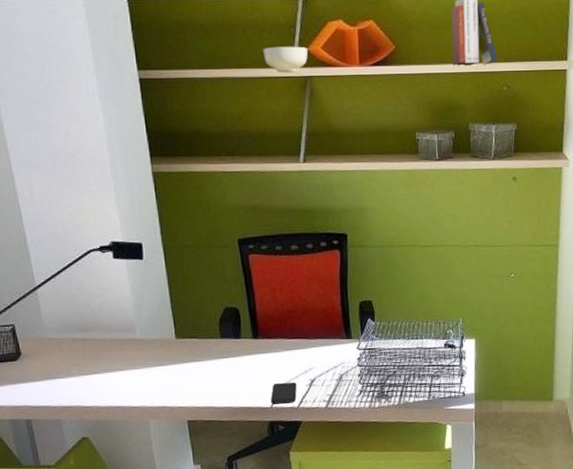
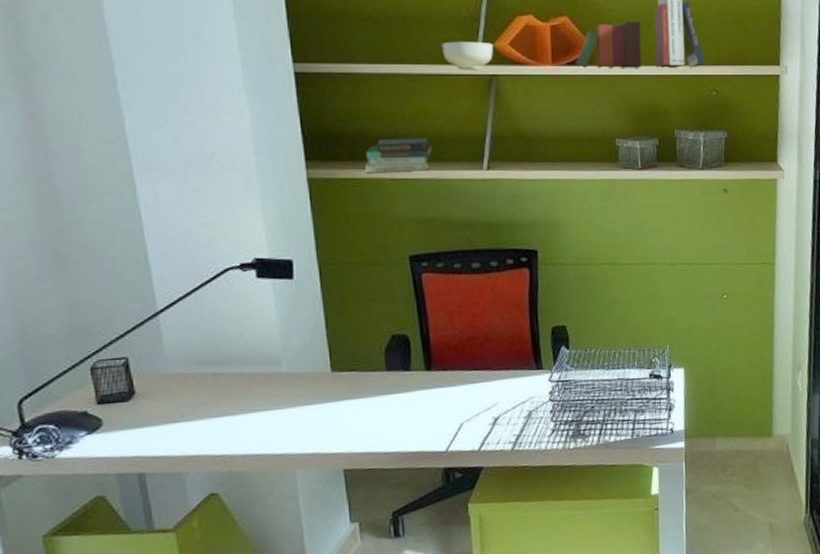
books: none [200,134,257,167] -> present [365,137,433,174]
mobile phone: present [271,382,297,404] -> none [446,421,478,448]
books: none [380,22,440,69] -> present [576,20,642,69]

